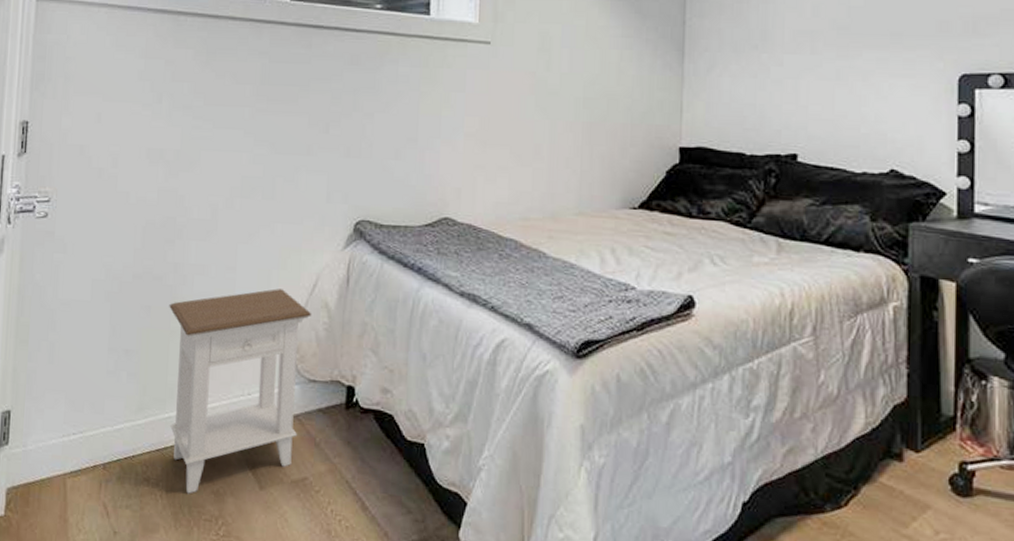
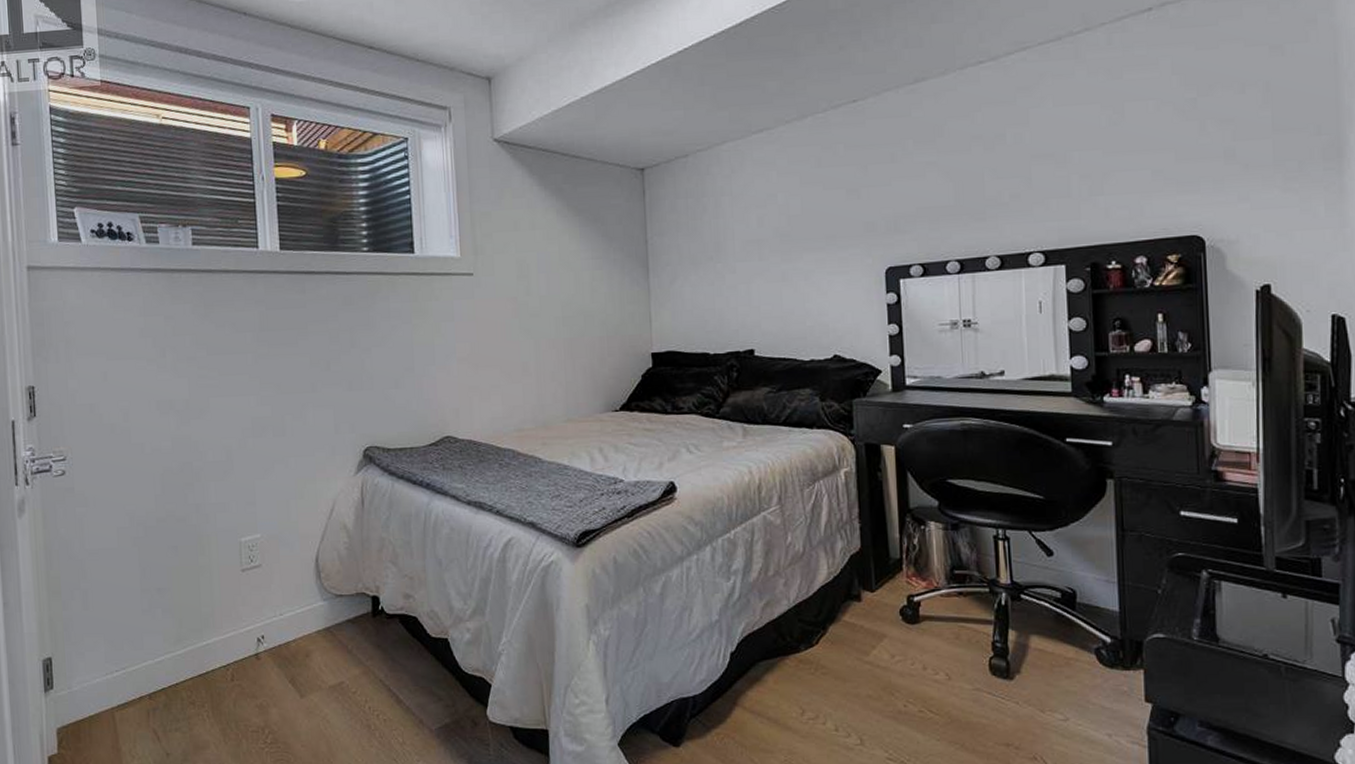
nightstand: present [169,288,312,494] -> none [195,517,333,711]

